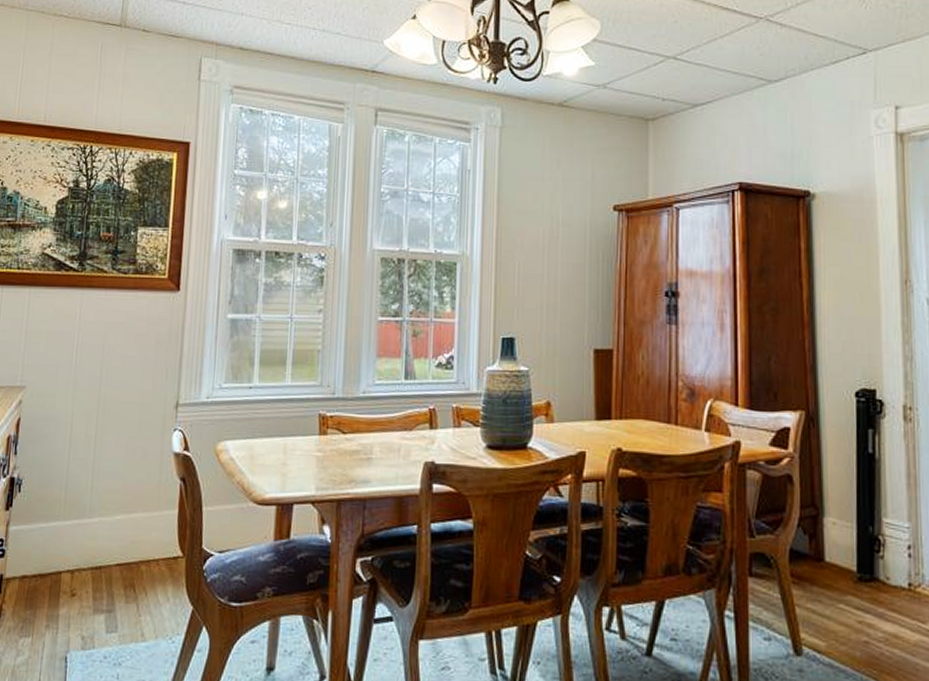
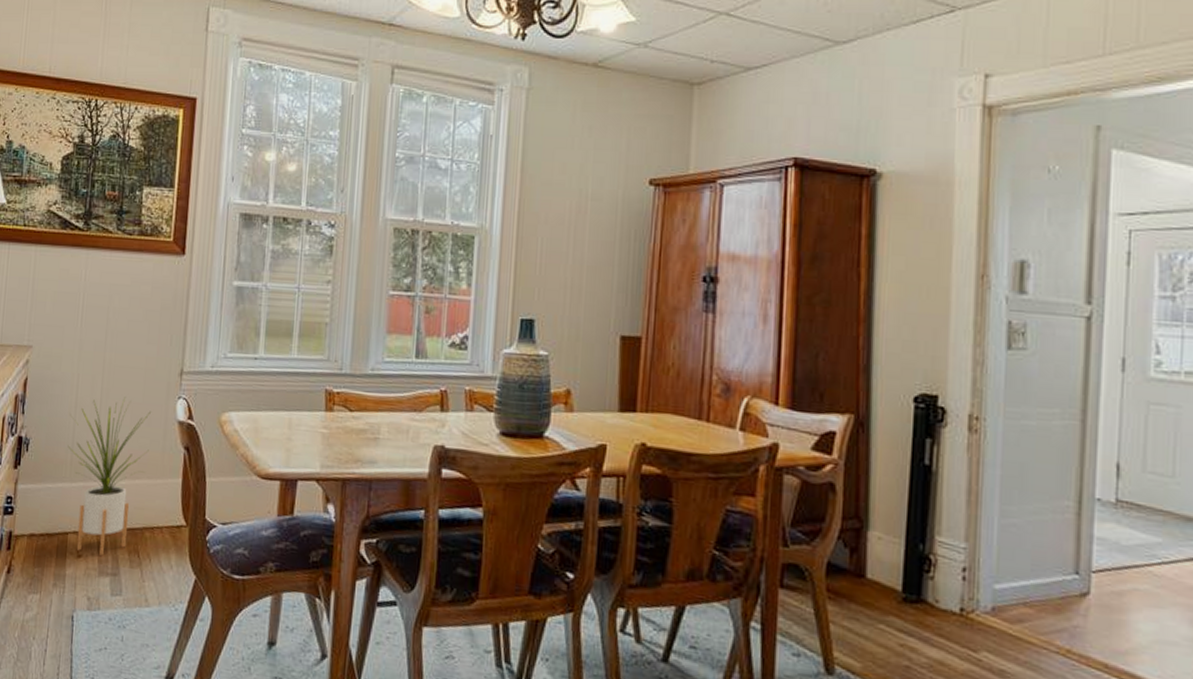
house plant: none [61,432,148,593] -> present [68,397,152,556]

